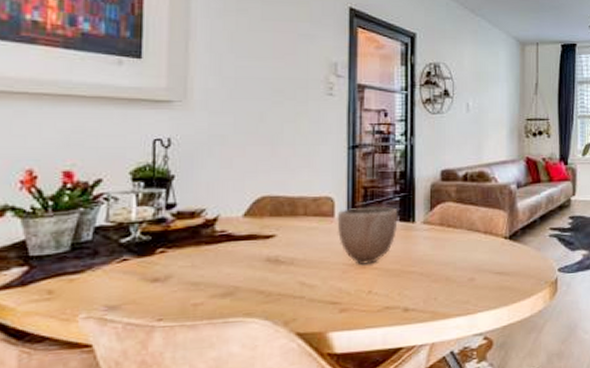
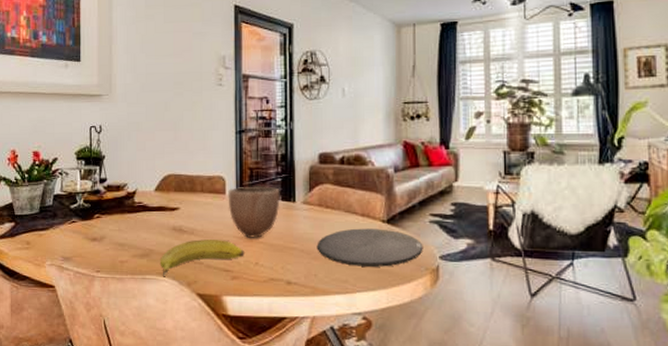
fruit: none [247,269,355,317] -> present [159,239,244,276]
plate: none [437,245,543,286] -> present [317,228,423,267]

